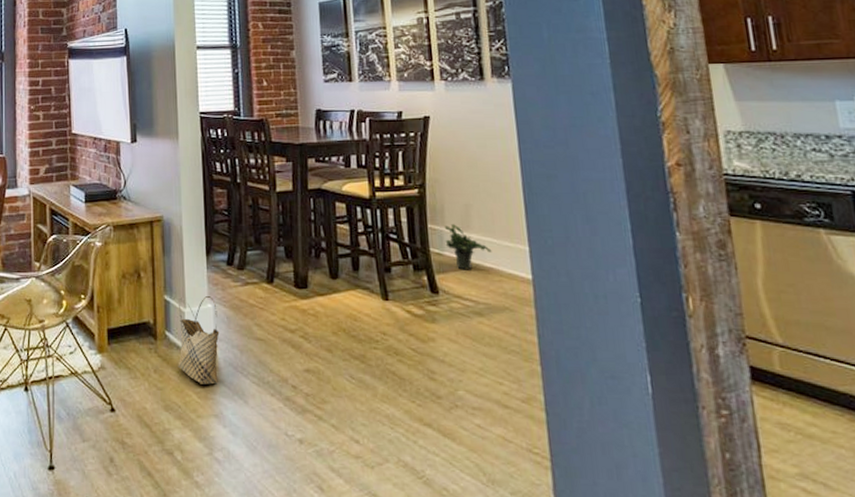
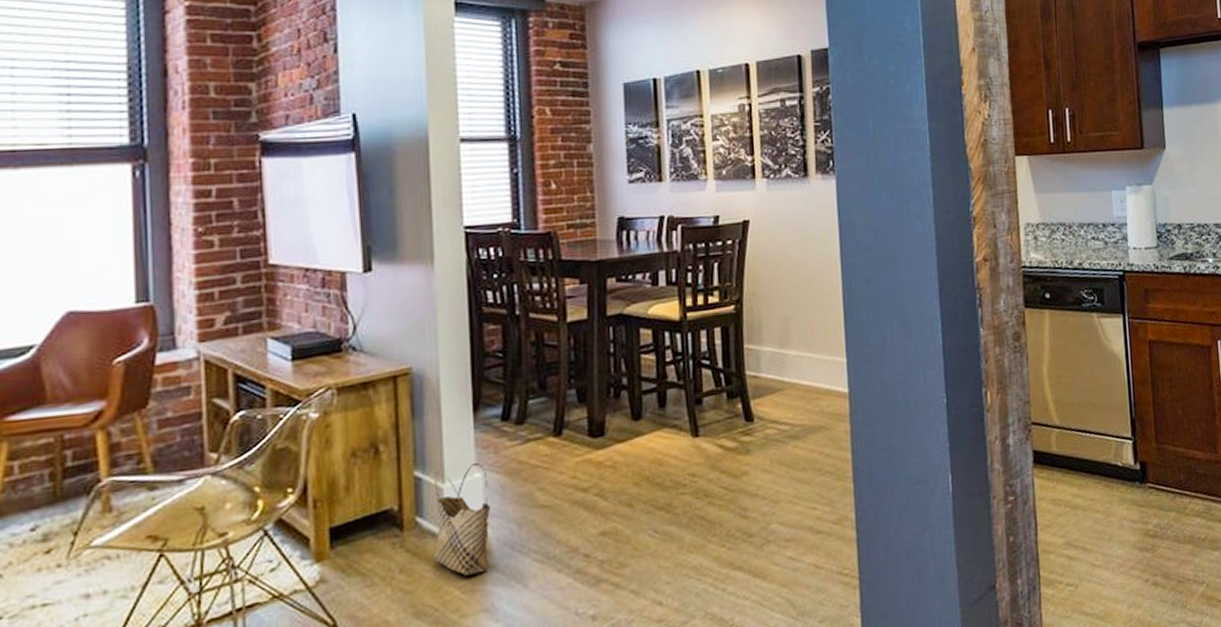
potted plant: present [444,224,492,270] -> none [761,341,810,392]

